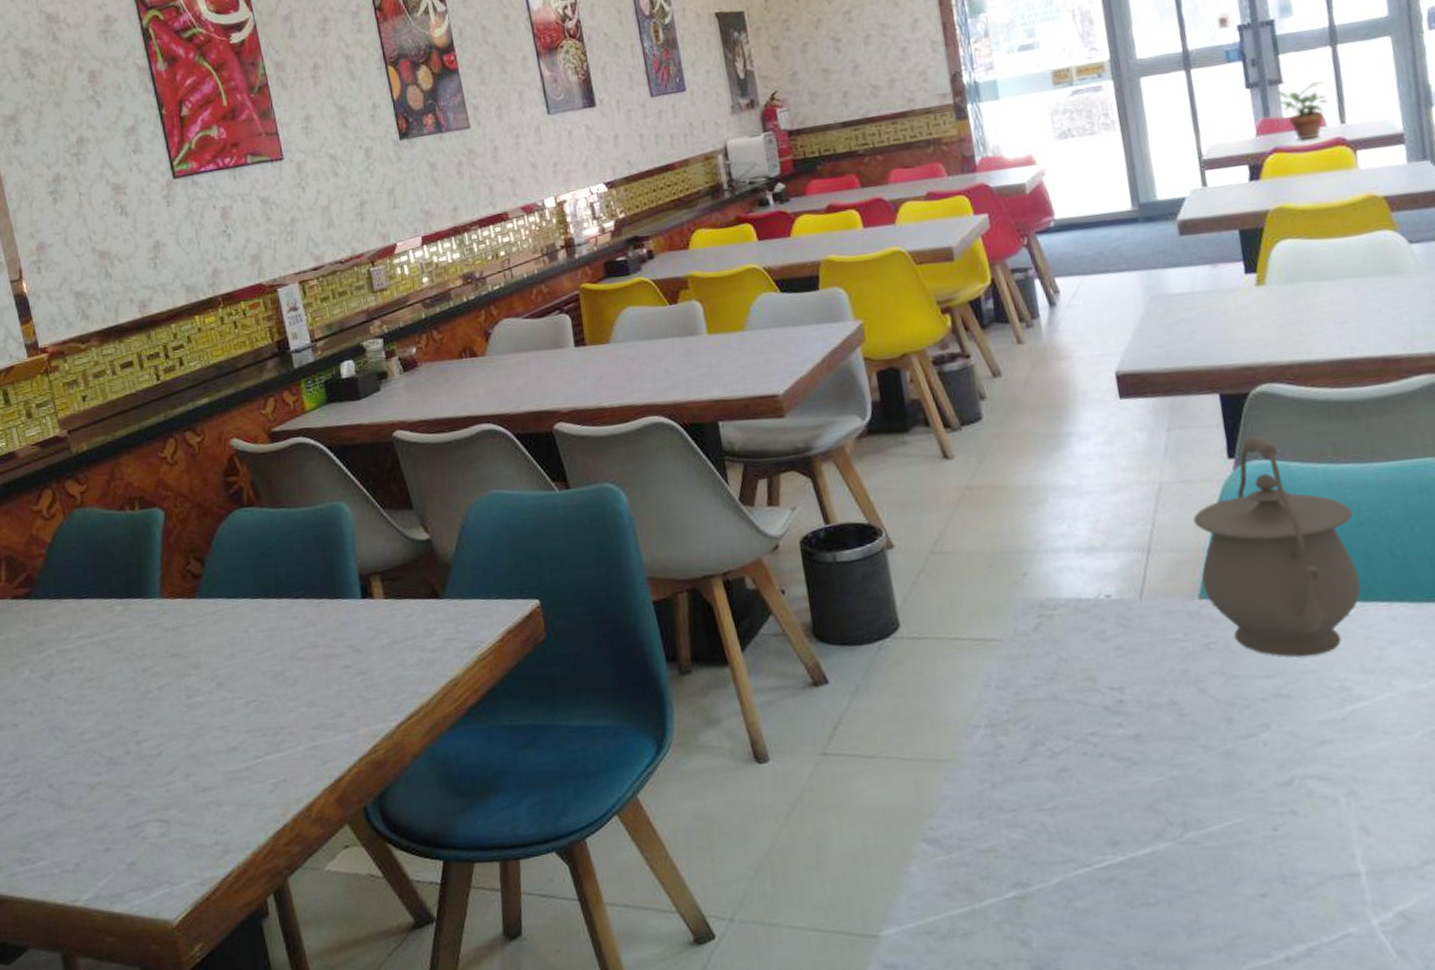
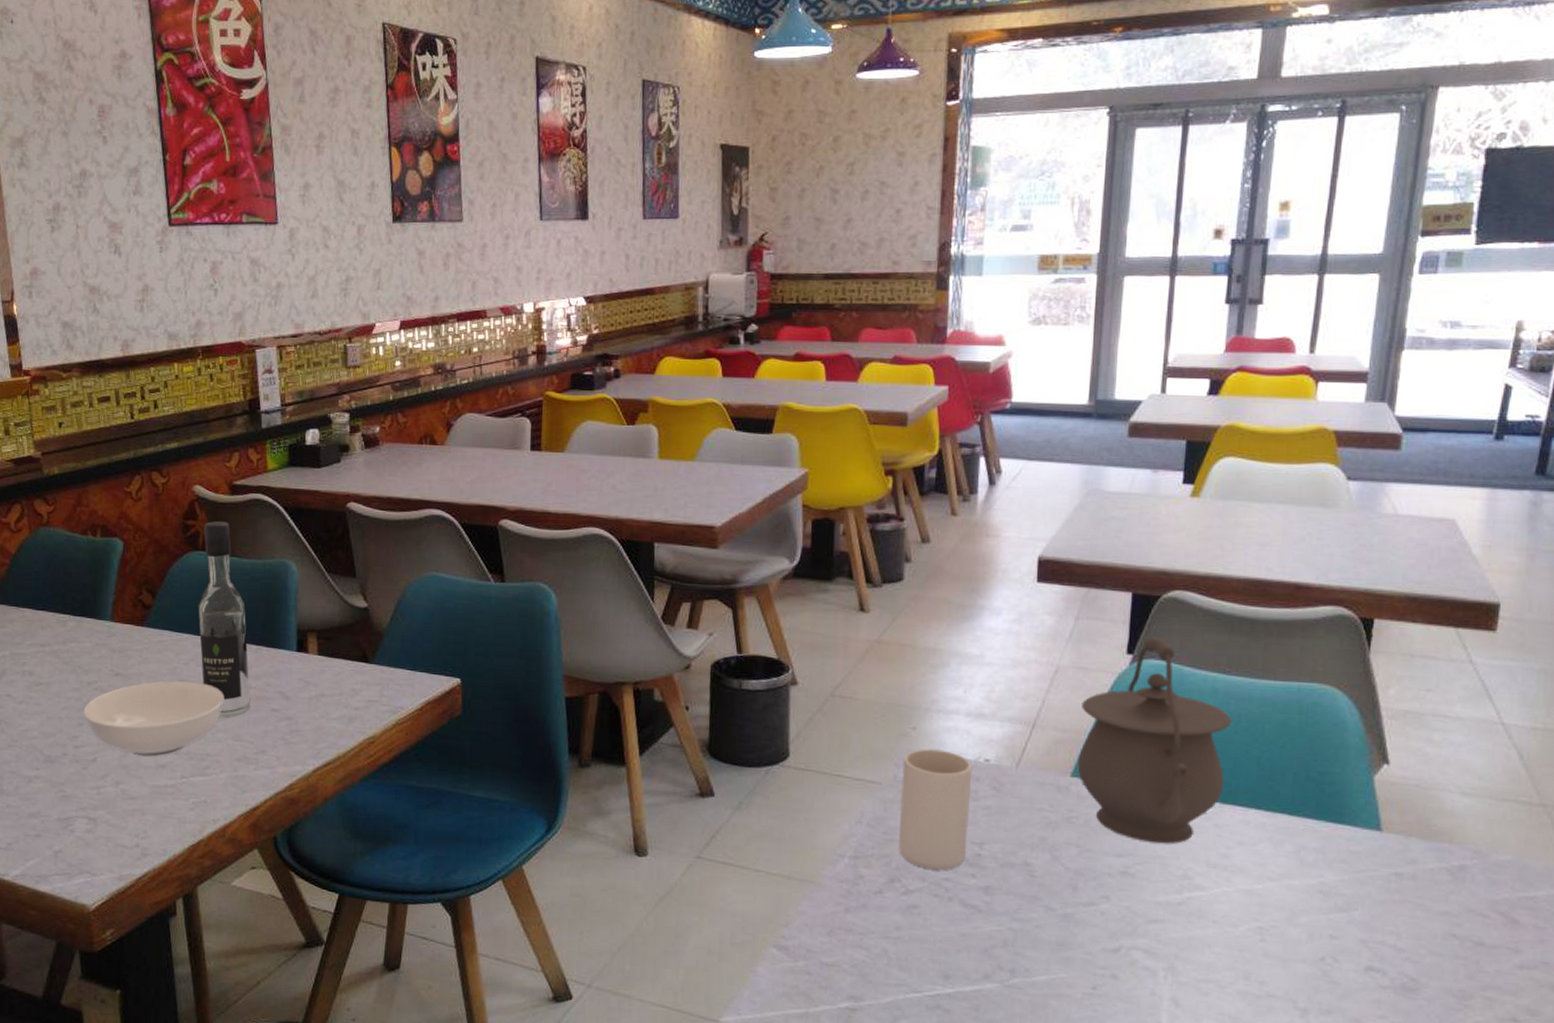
bowl: none [141,649,292,741] -> present [83,680,225,757]
bottle: none [246,471,320,686] -> present [198,520,251,719]
cup: none [1019,592,1108,726] -> present [899,749,973,870]
potted plant: present [1275,81,1328,140] -> none [1253,308,1302,364]

